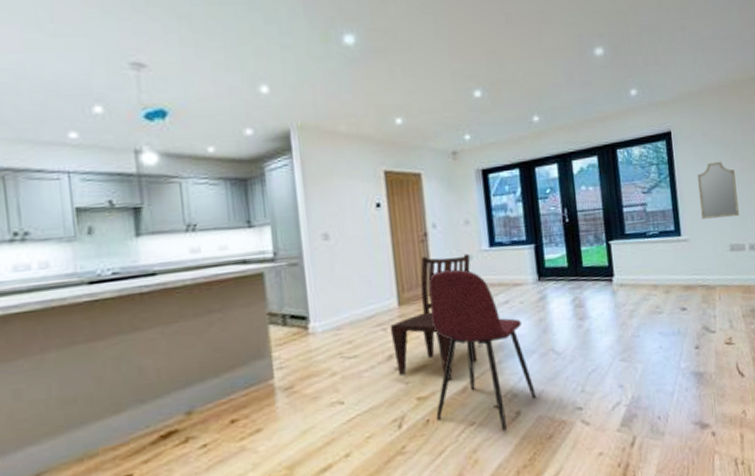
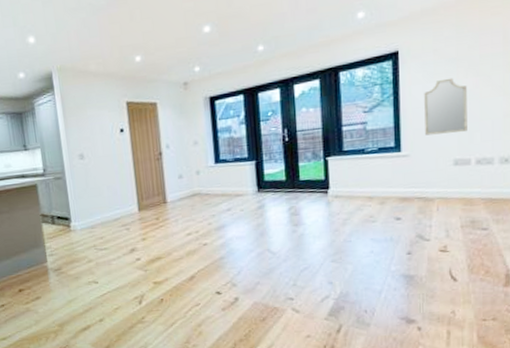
dining chair: present [389,253,477,381] -> none [132,169,202,270]
dining chair: present [428,269,536,431] -> none [163,182,252,312]

